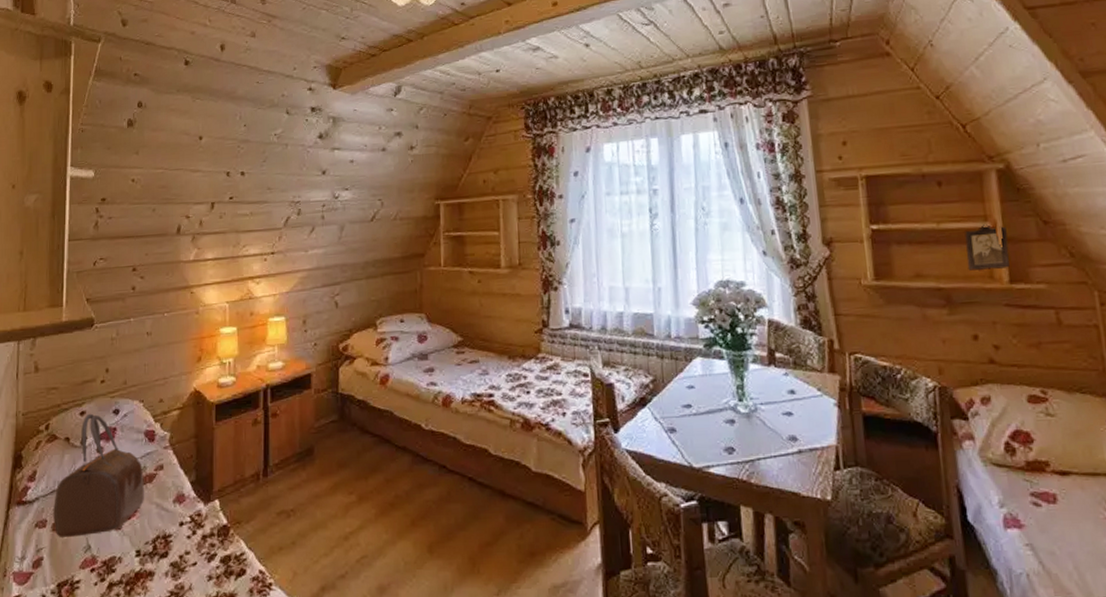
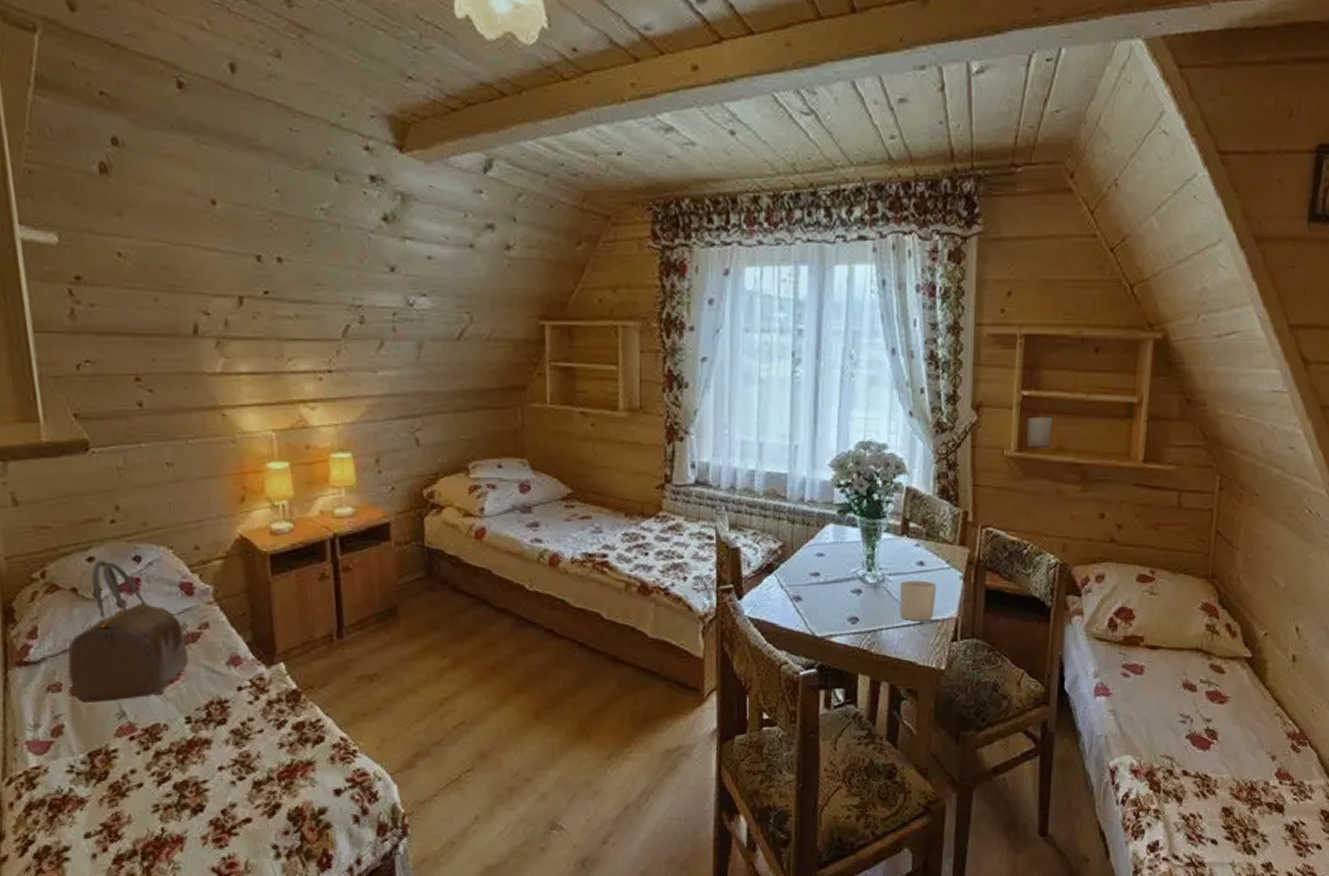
mug: none [772,409,812,451] -> present [899,580,937,622]
candle holder: none [880,247,907,276] -> present [1026,417,1053,448]
photo frame: present [964,224,1010,271] -> none [1107,399,1151,447]

